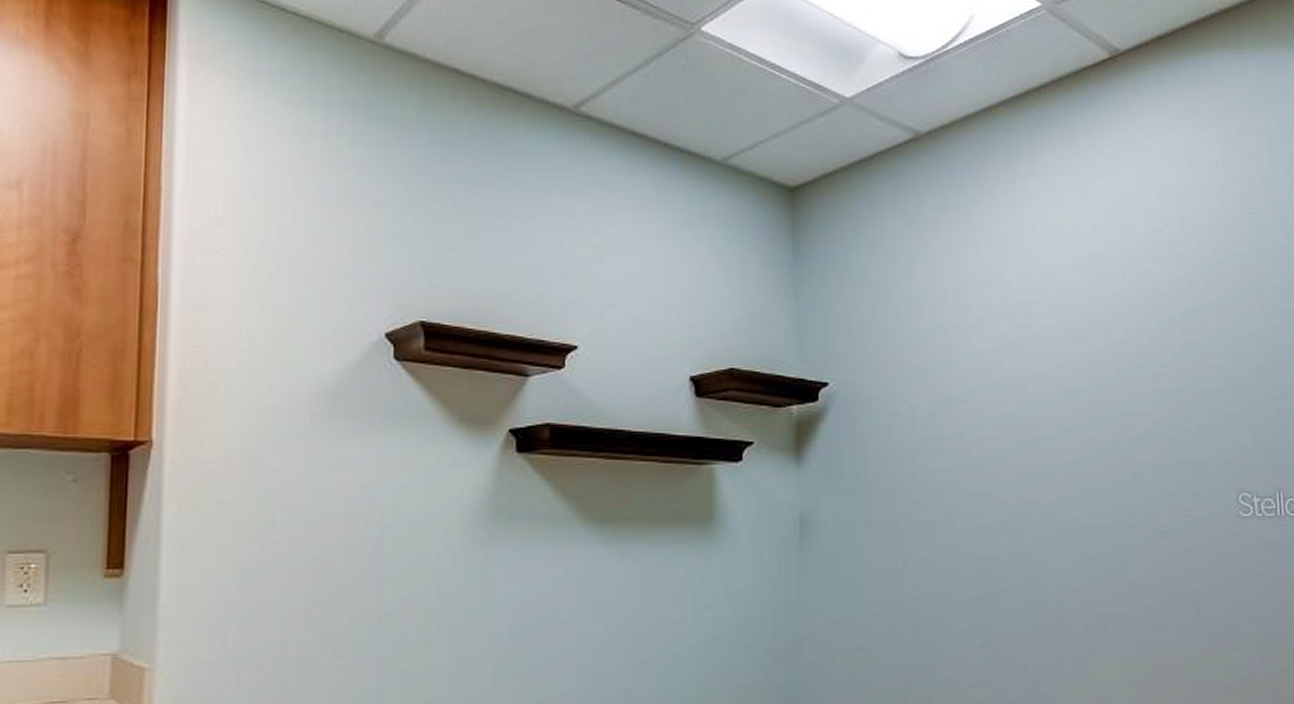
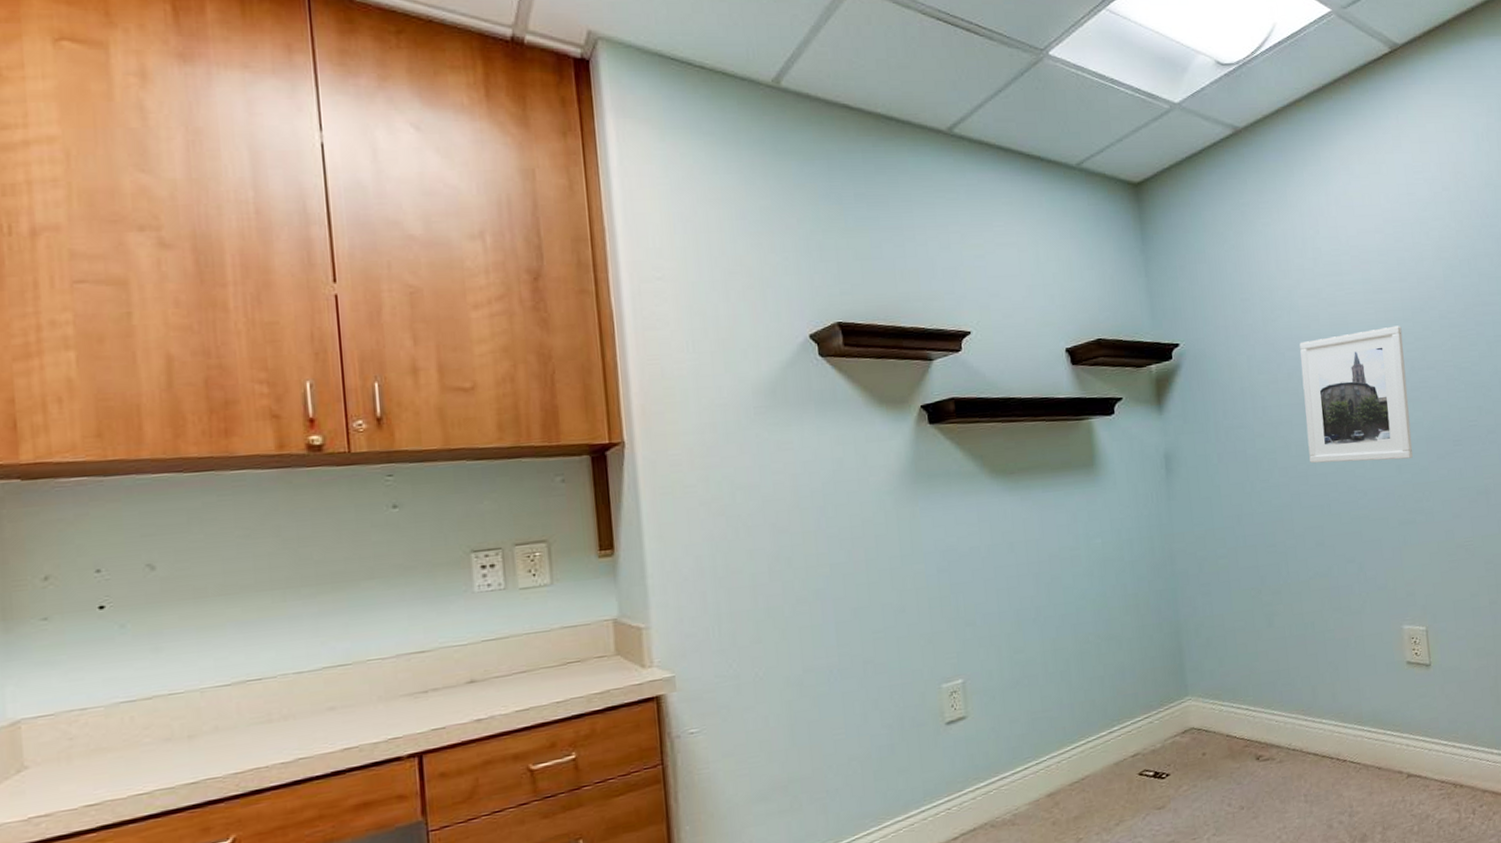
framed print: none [975,384,1108,549] -> present [1299,325,1413,464]

